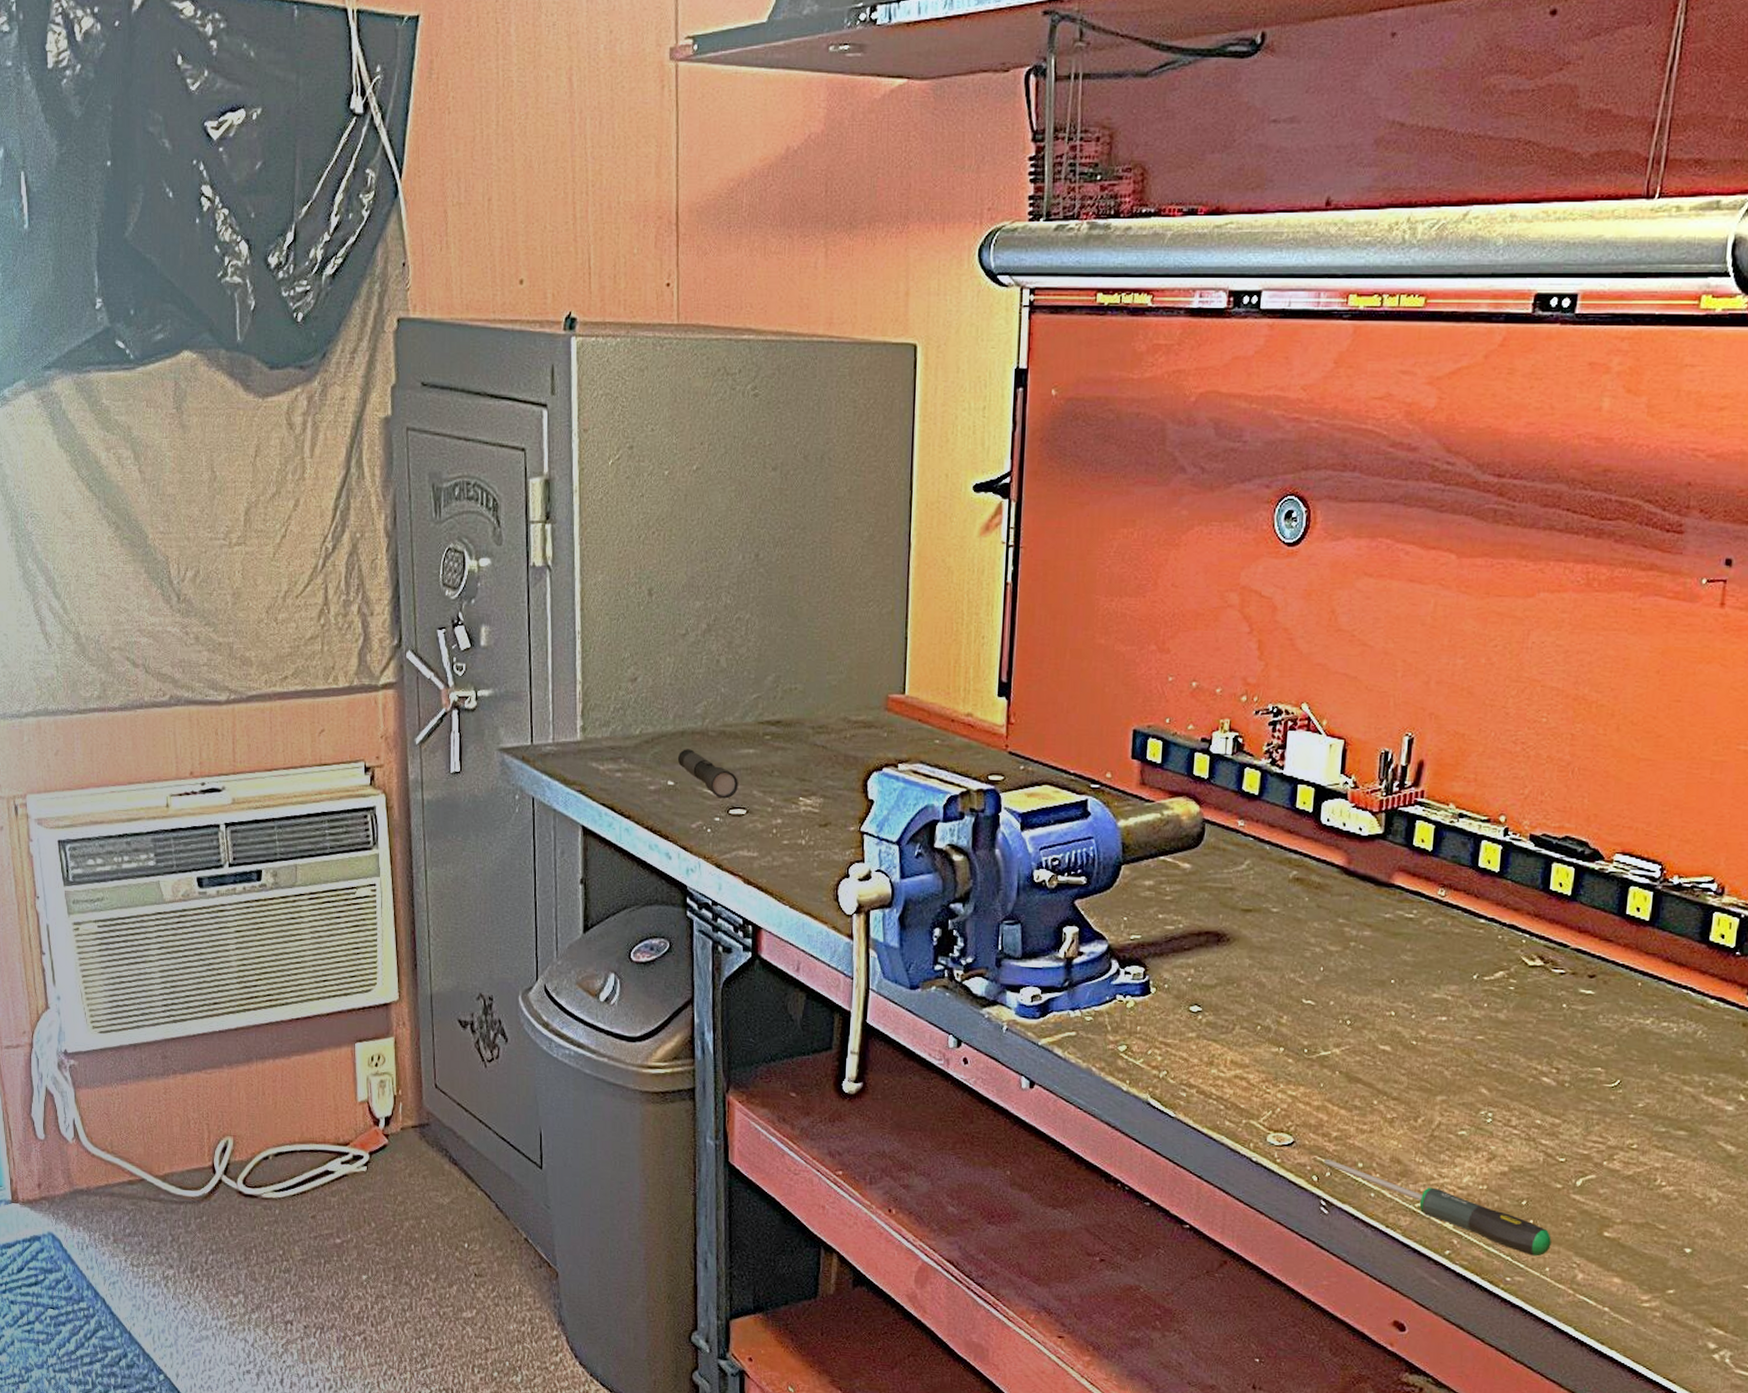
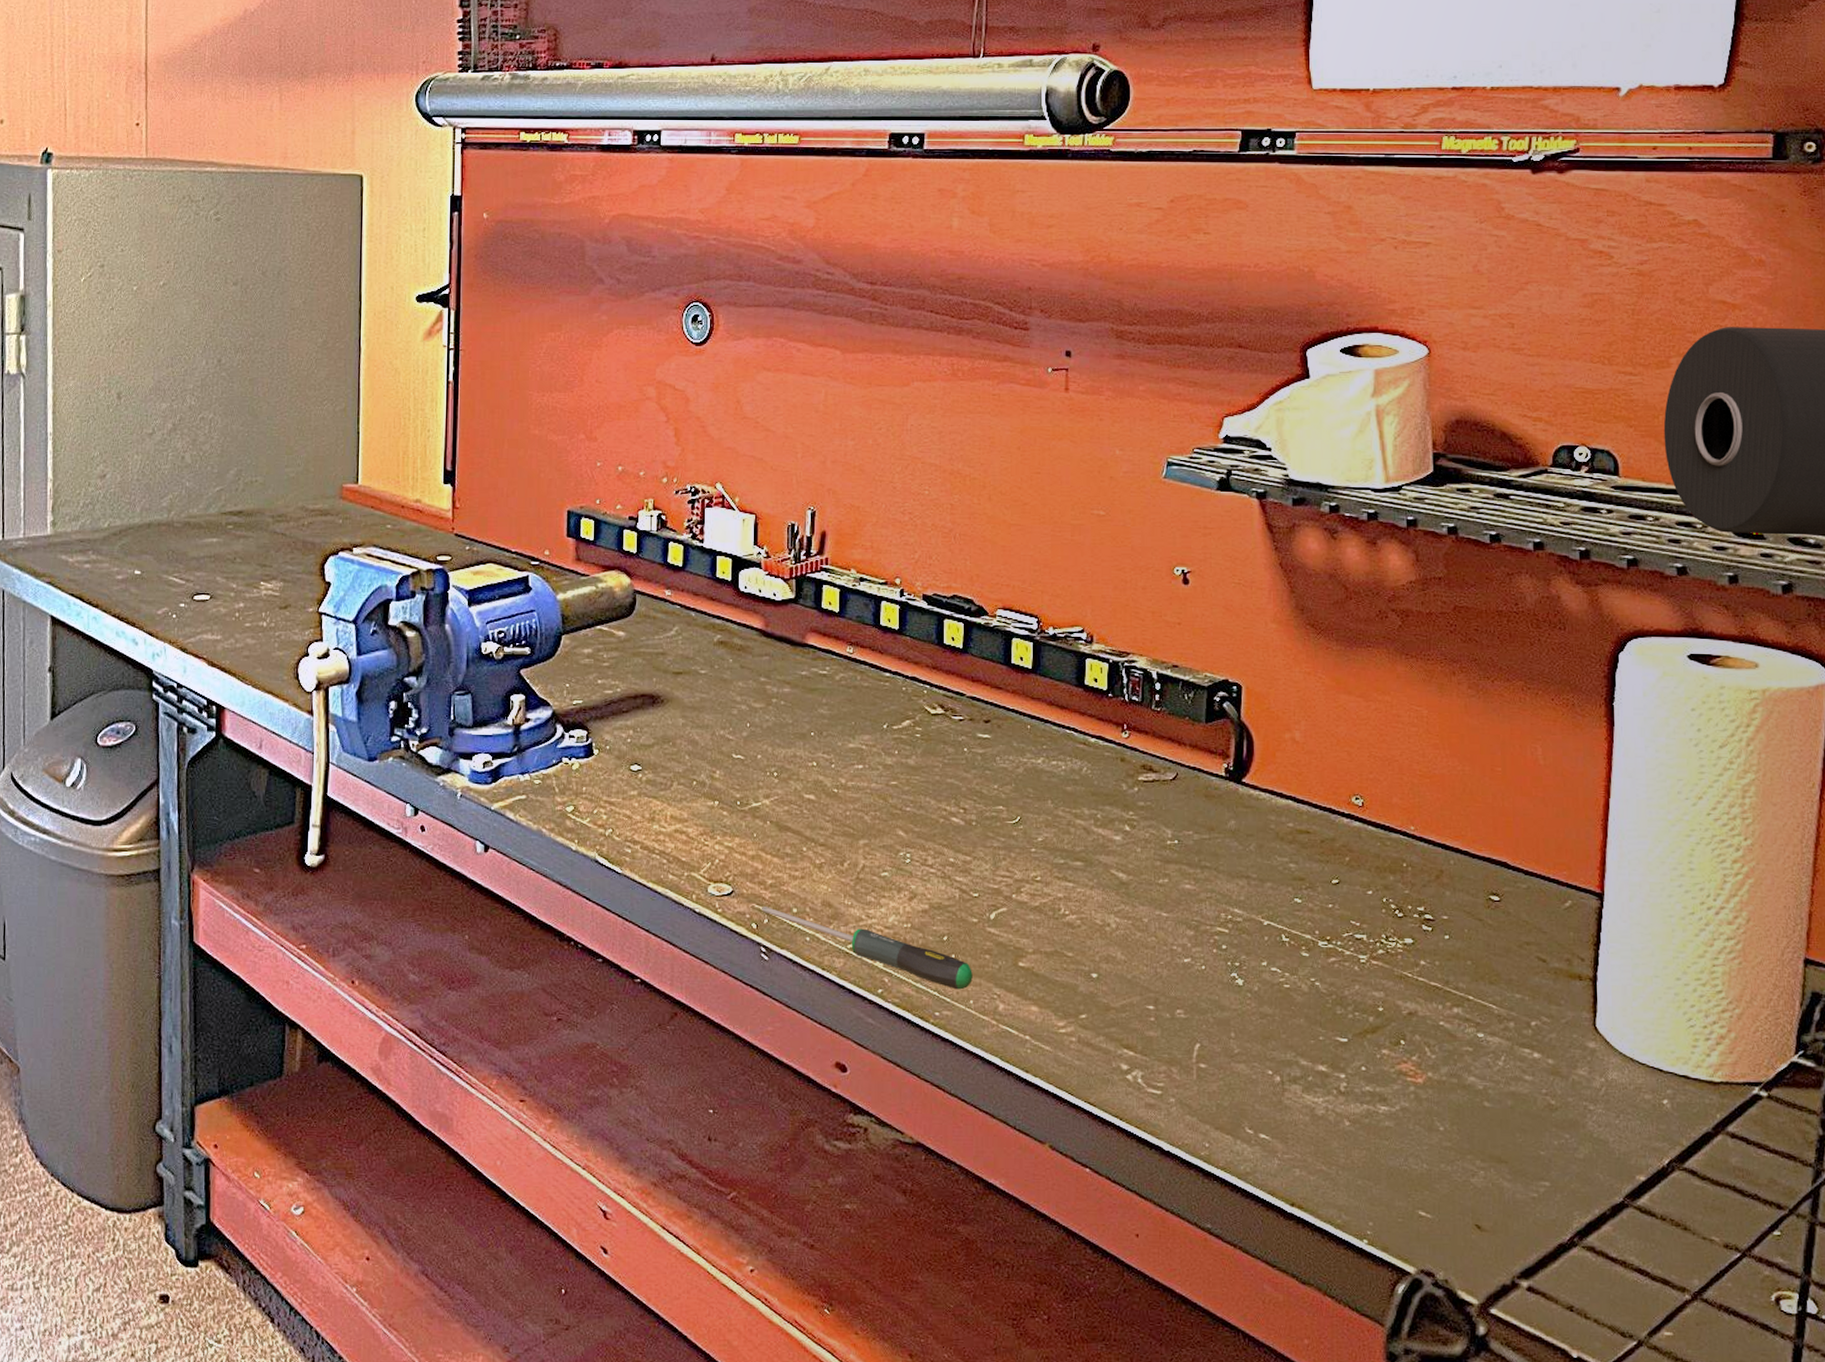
flashlight: present [677,749,738,799] -> none [144,540,202,586]

